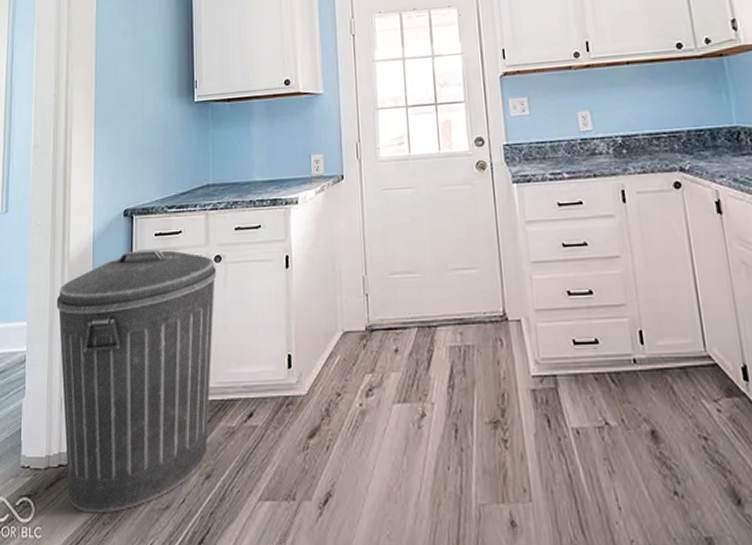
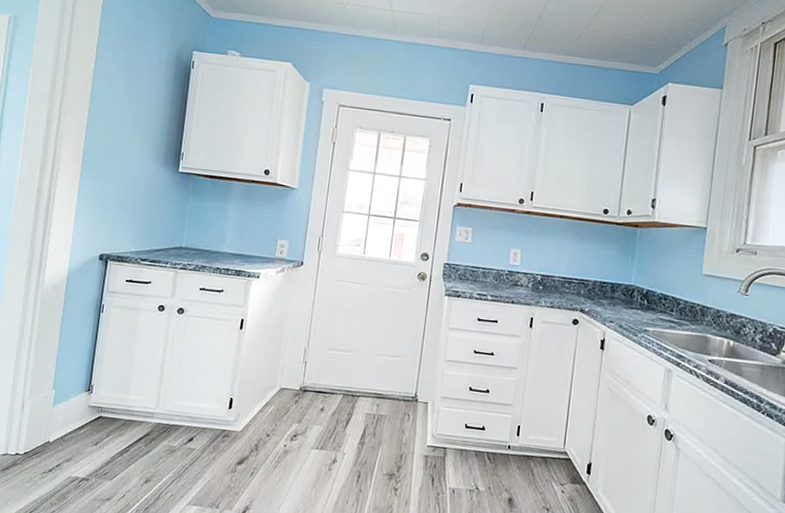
trash can: present [56,249,217,514] -> none [22,290,178,497]

